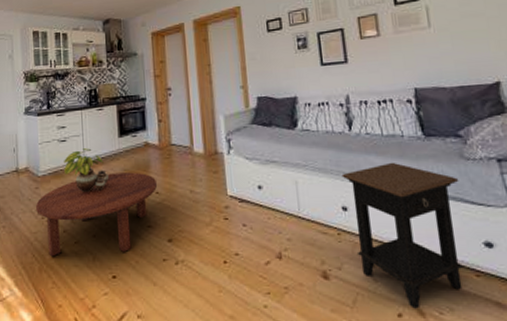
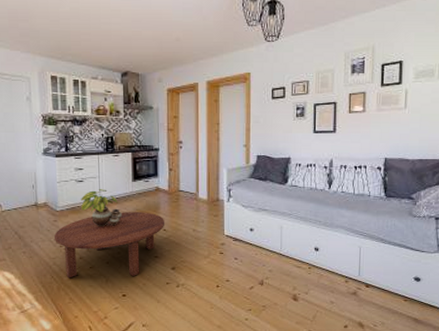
side table: present [341,162,463,309] -> none [318,215,405,322]

